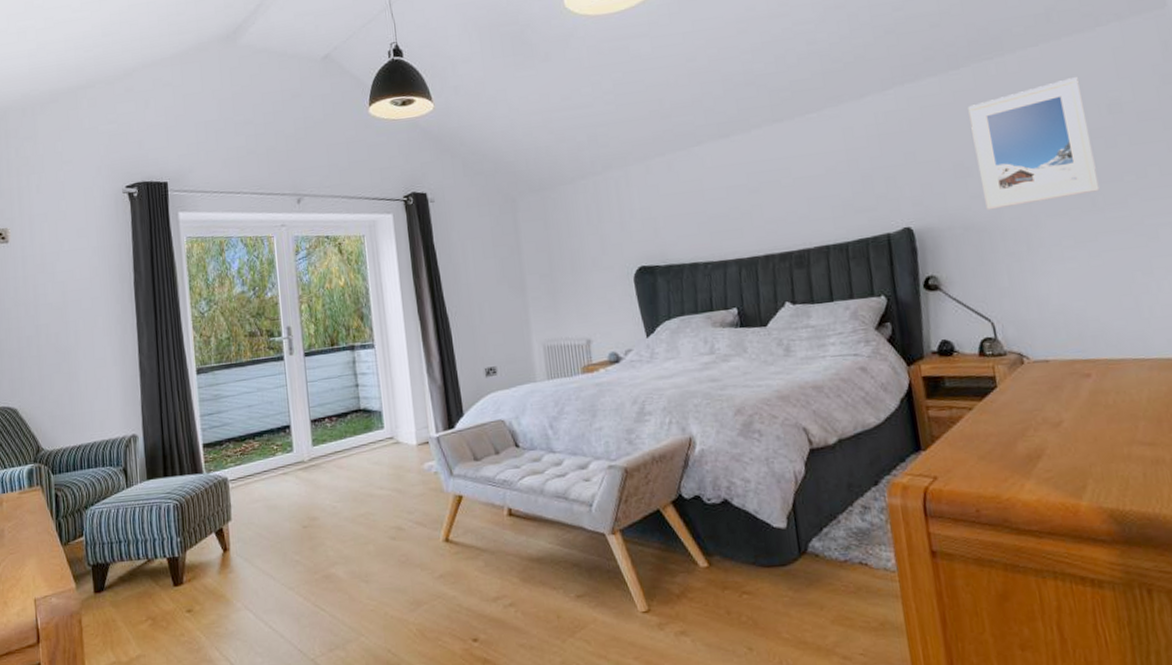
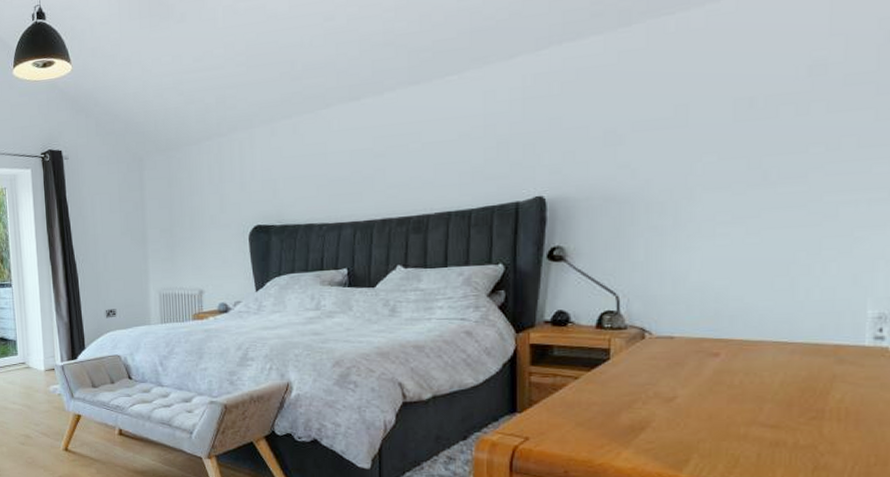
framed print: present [968,77,1100,211] -> none [633,34,778,181]

